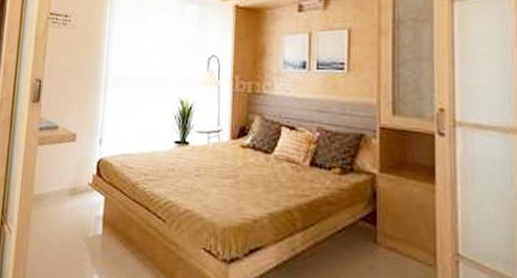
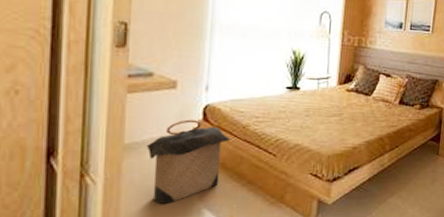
laundry hamper: none [49,173,121,264] -> present [145,119,231,205]

